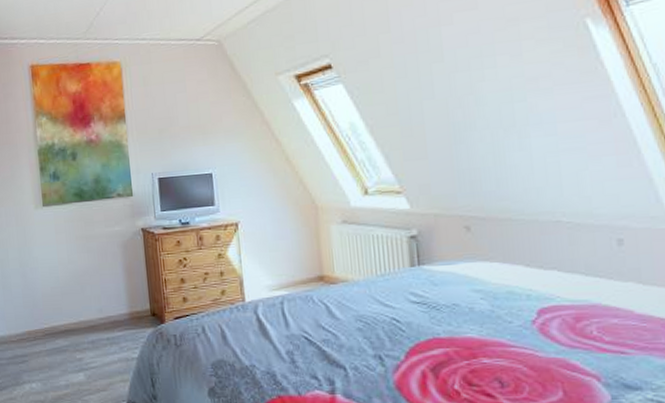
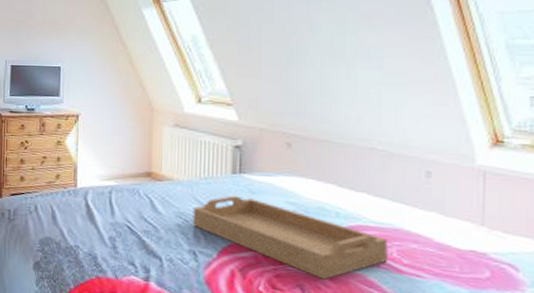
serving tray: none [373,290,588,369] -> present [193,196,388,280]

